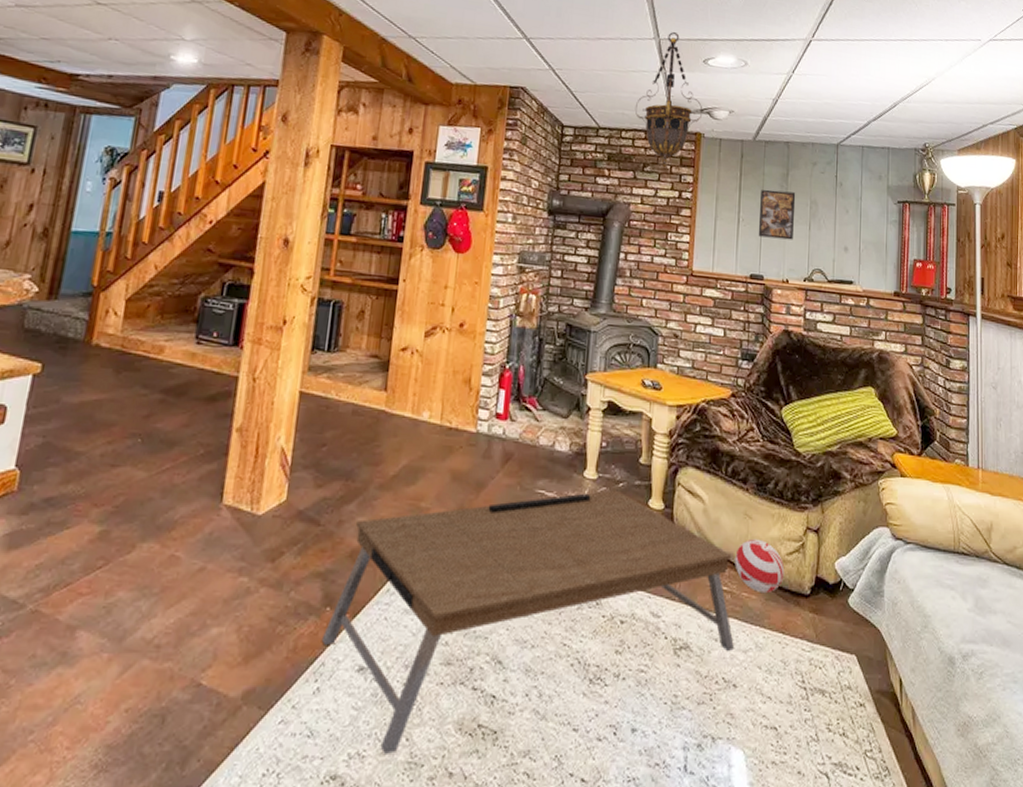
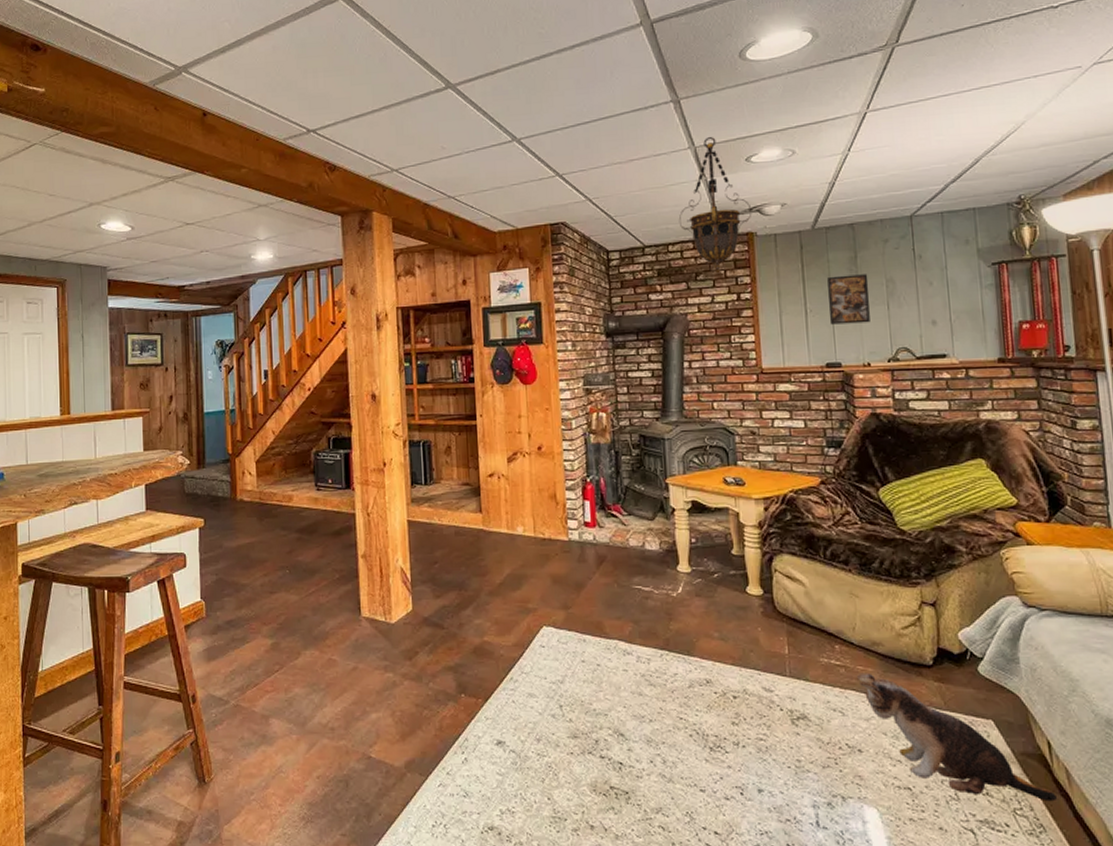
coffee table: present [321,489,735,756] -> none [461,580,856,812]
ball: present [735,538,785,592] -> none [845,615,902,665]
plush toy: none [741,600,902,743] -> present [857,672,1057,802]

